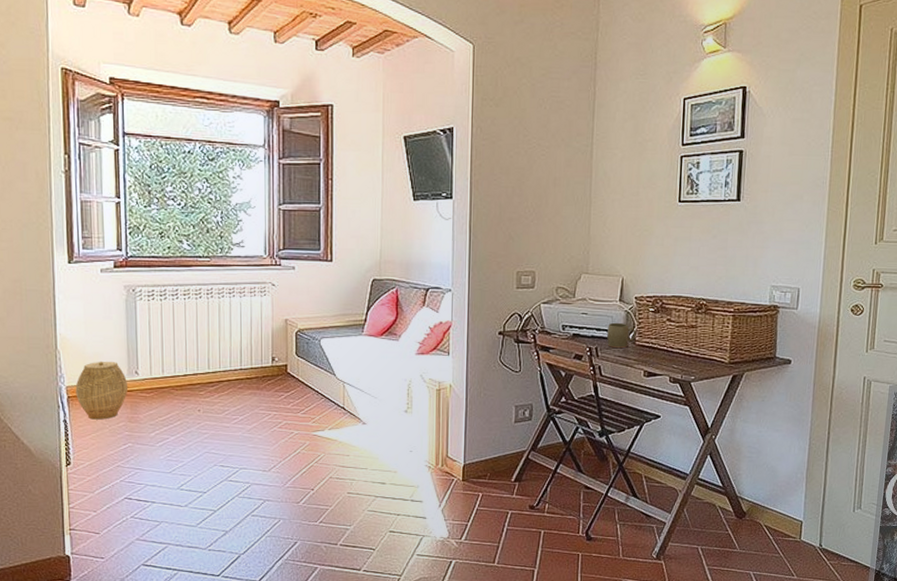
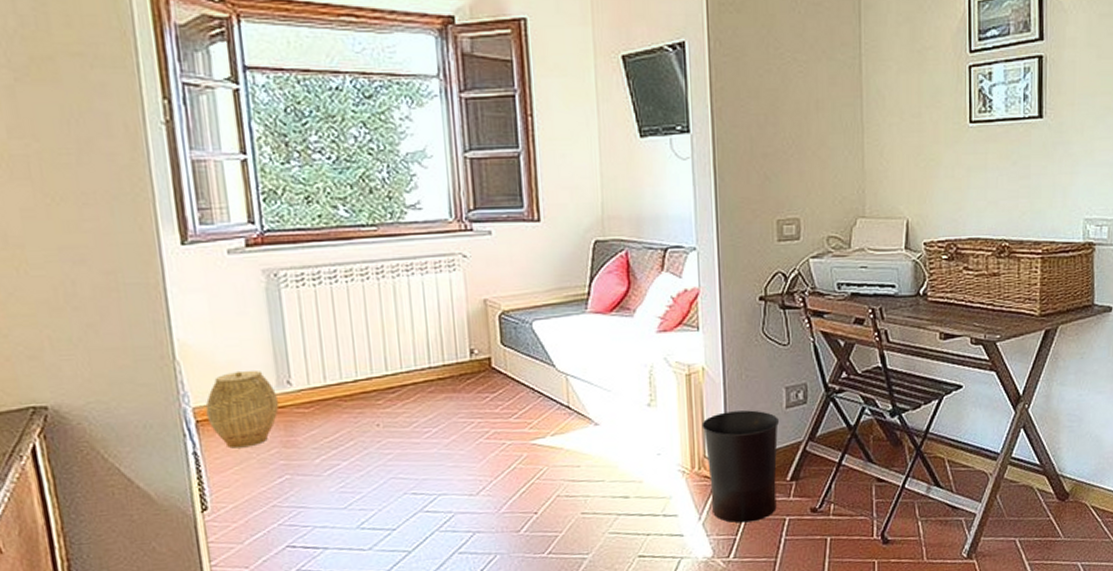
waste bin: none [446,422,508,512] -> present [701,410,779,523]
mug: present [607,322,637,349] -> none [893,275,928,308]

